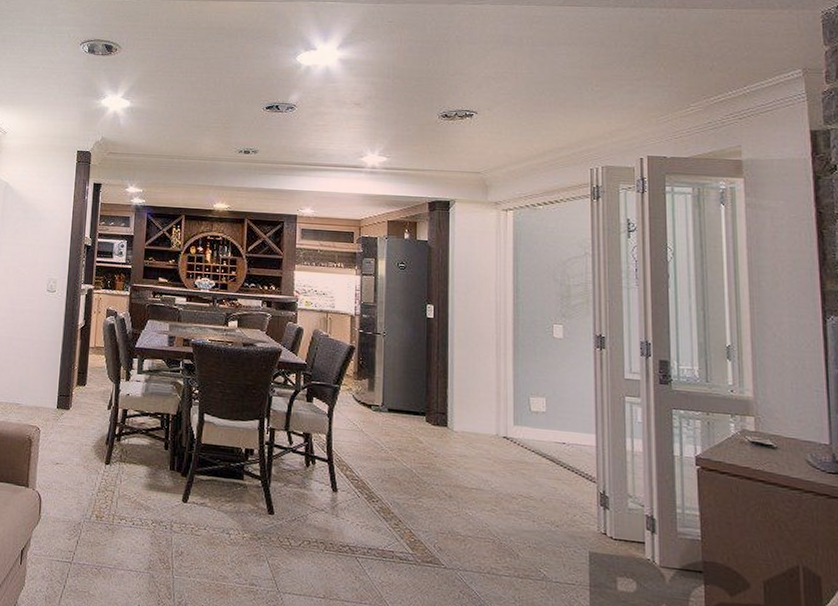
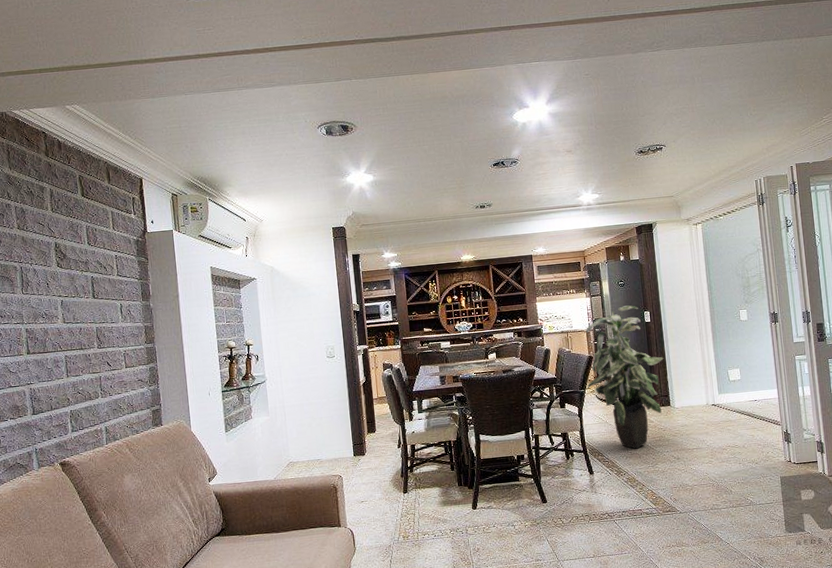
indoor plant: none [343,293,446,473] -> present [586,305,664,449]

